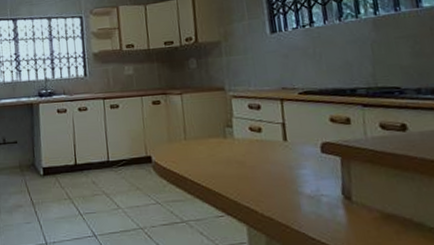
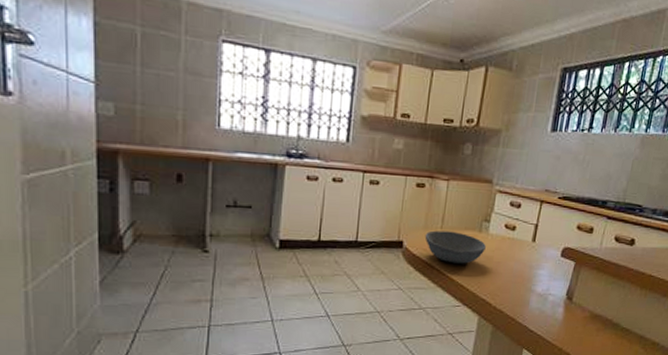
bowl: none [170,141,235,173] -> present [424,230,486,264]

